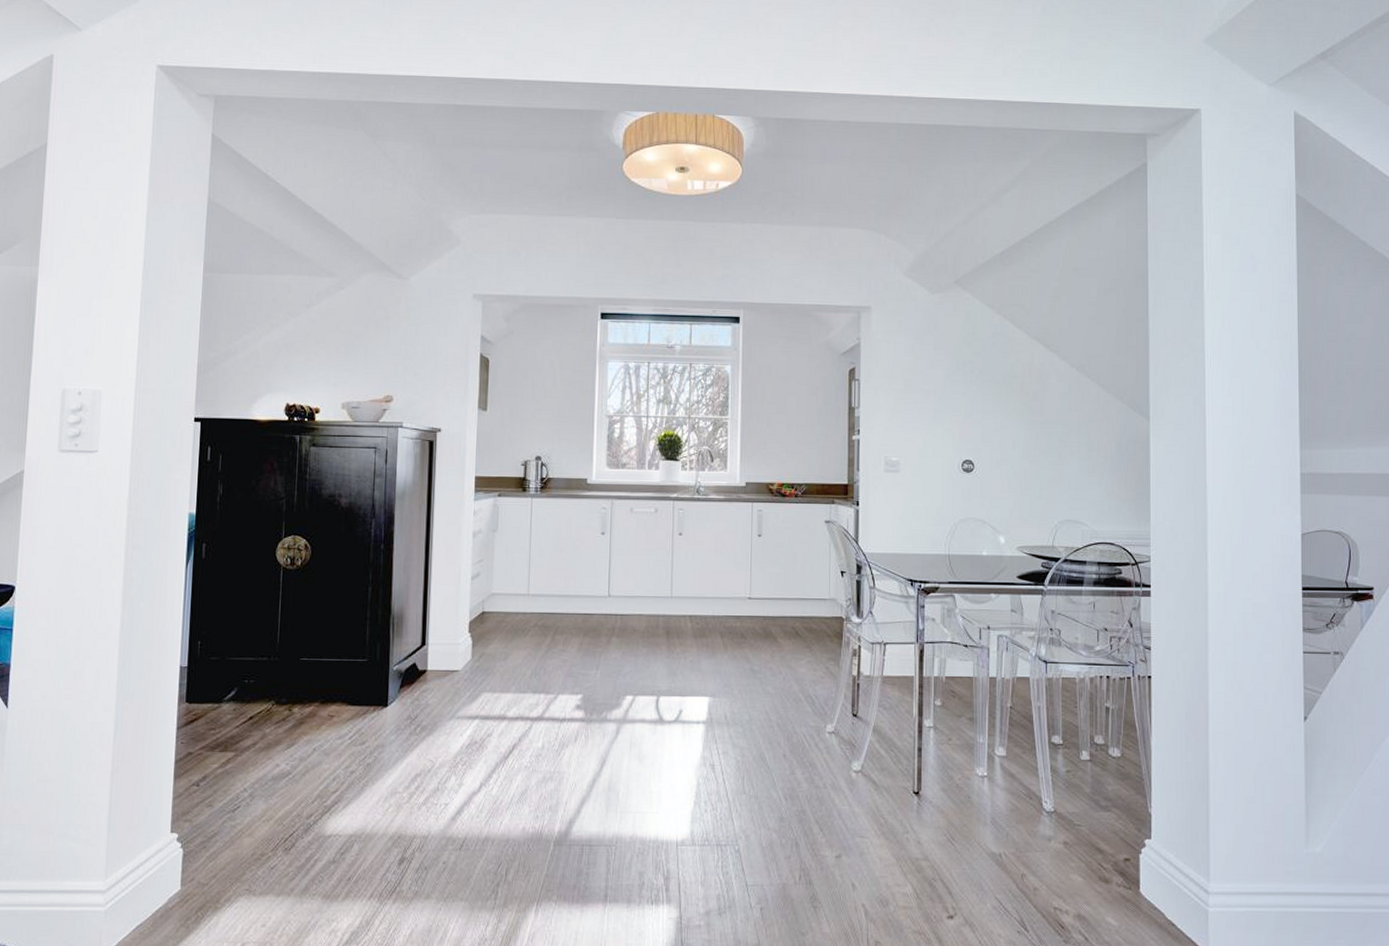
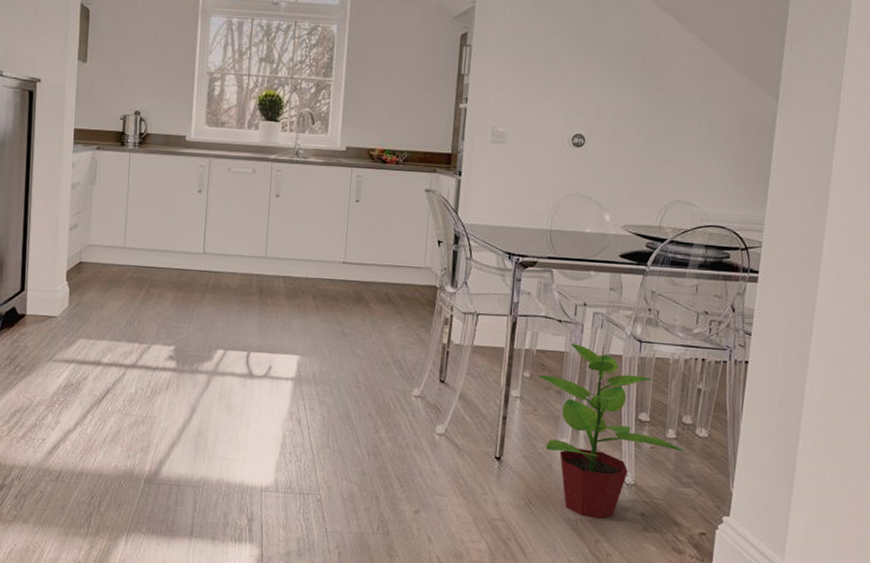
potted plant: none [949,666,1100,850] -> present [538,343,684,519]

